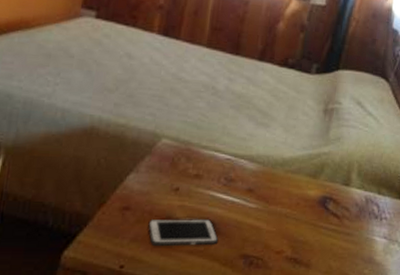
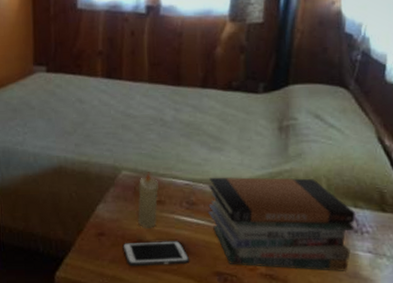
candle: none [169,142,199,204] -> present [137,172,158,228]
book stack: none [244,153,378,256] -> present [207,177,355,271]

